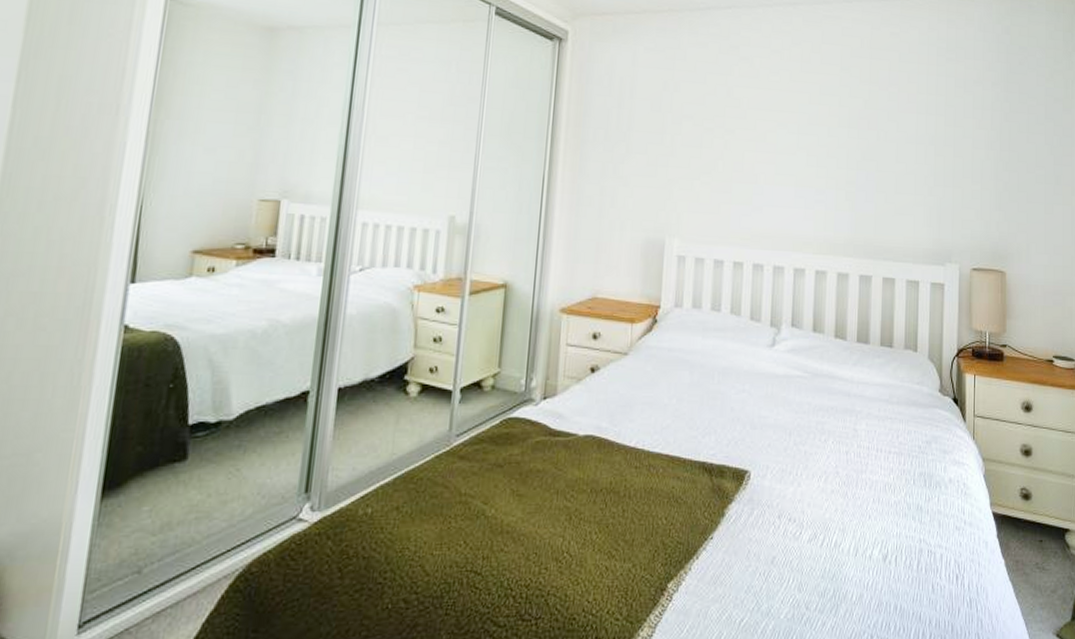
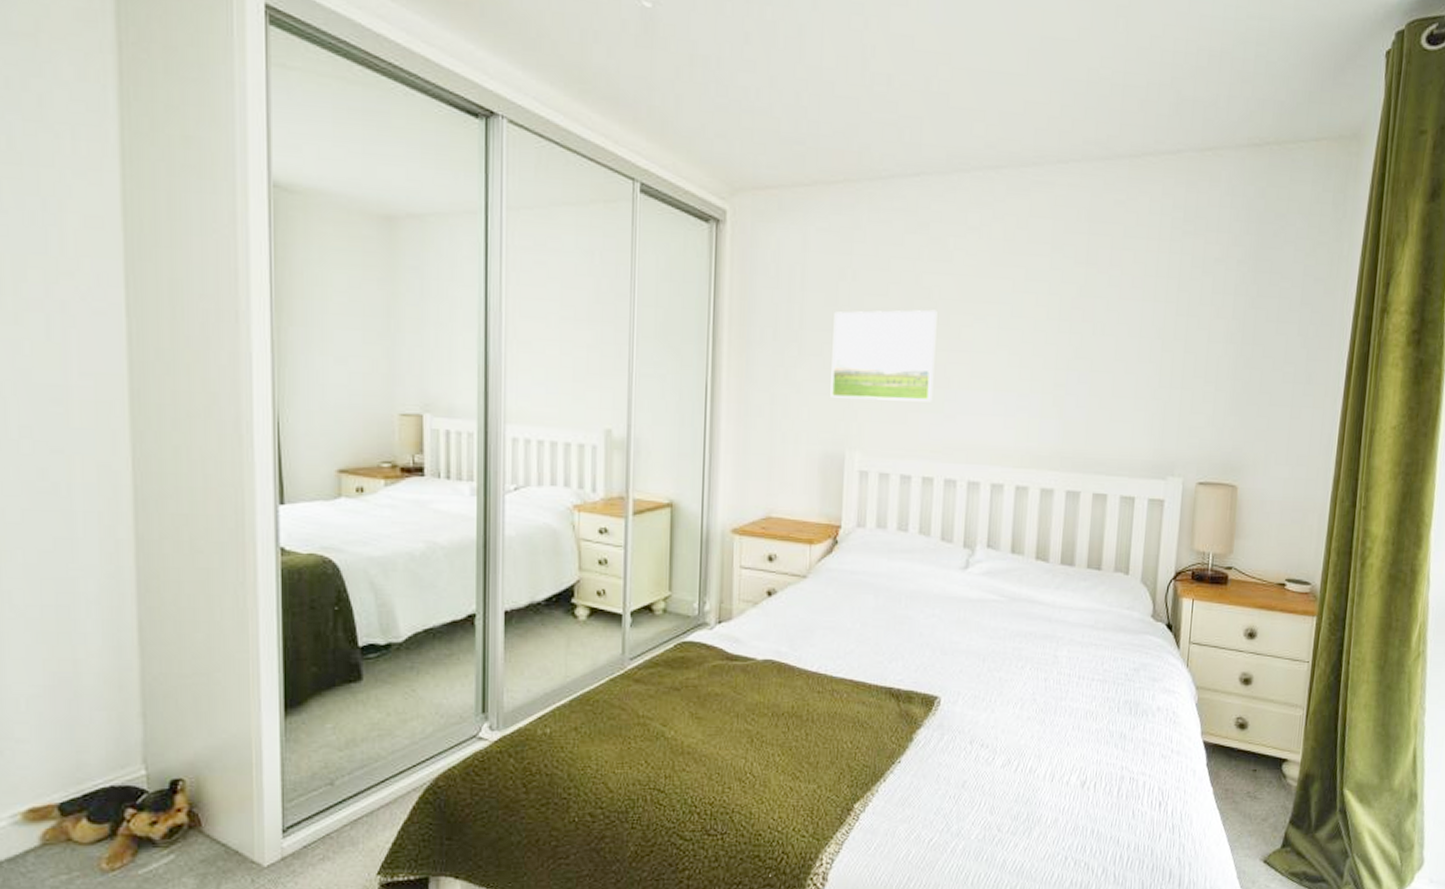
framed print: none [653,116,746,196] -> present [830,309,937,402]

